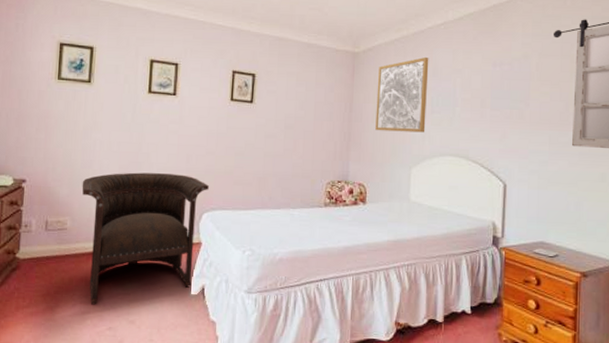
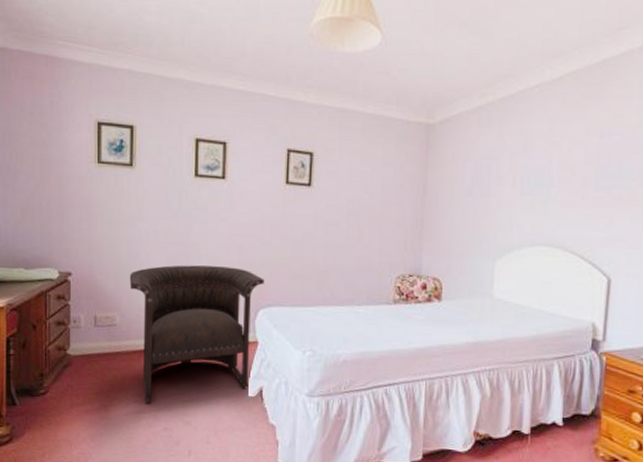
wall art: present [375,57,429,133] -> none [453,128,520,219]

